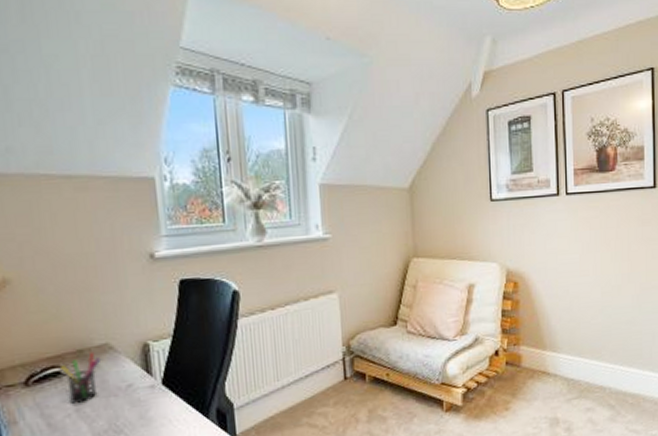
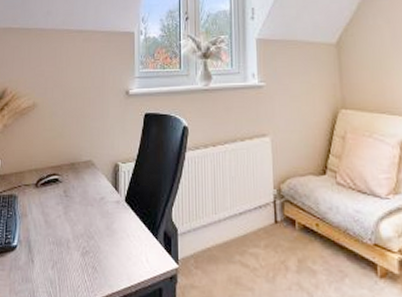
pen holder: present [61,353,102,405] -> none [59,167,86,208]

